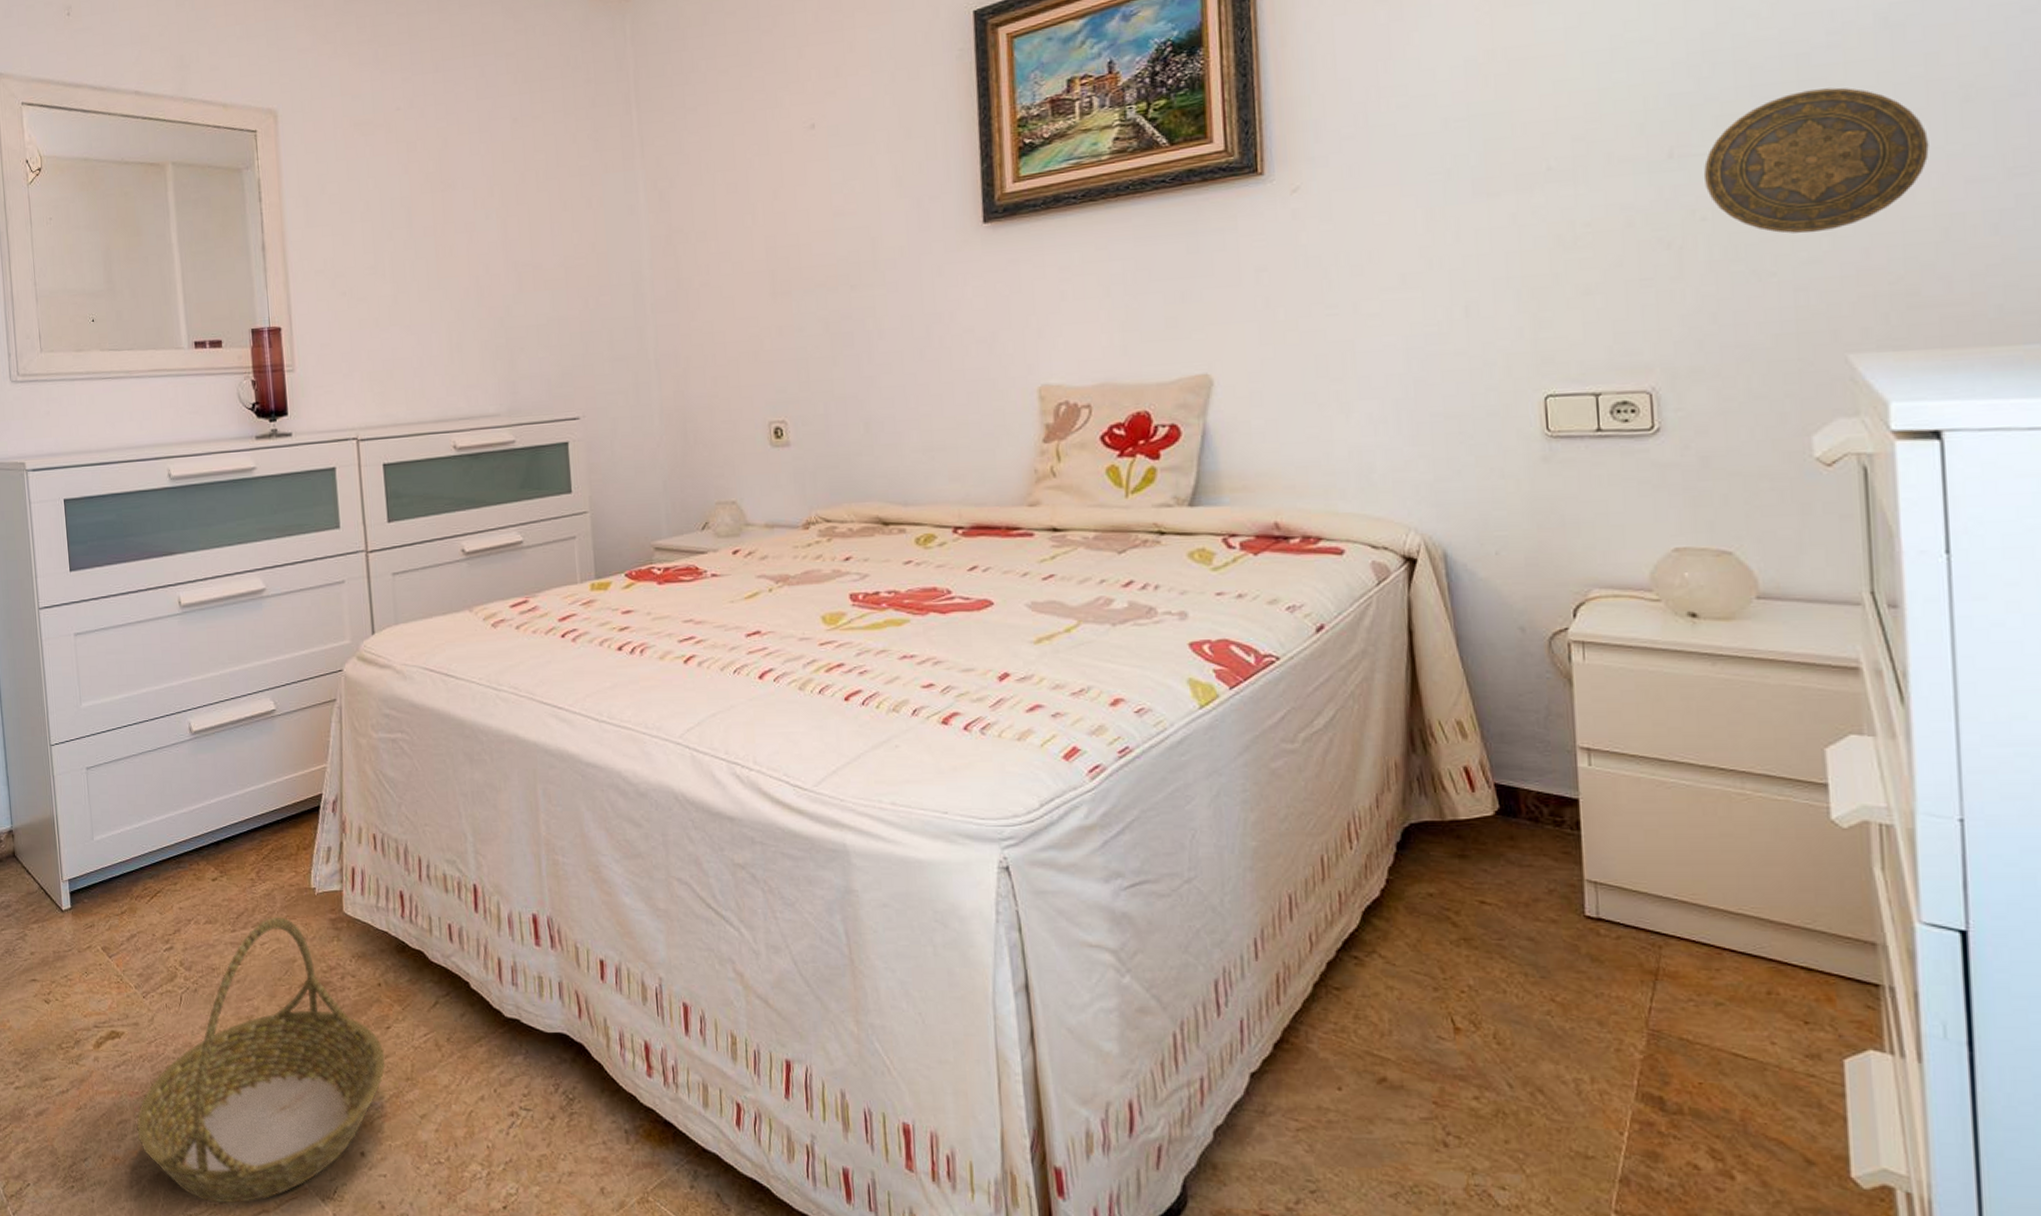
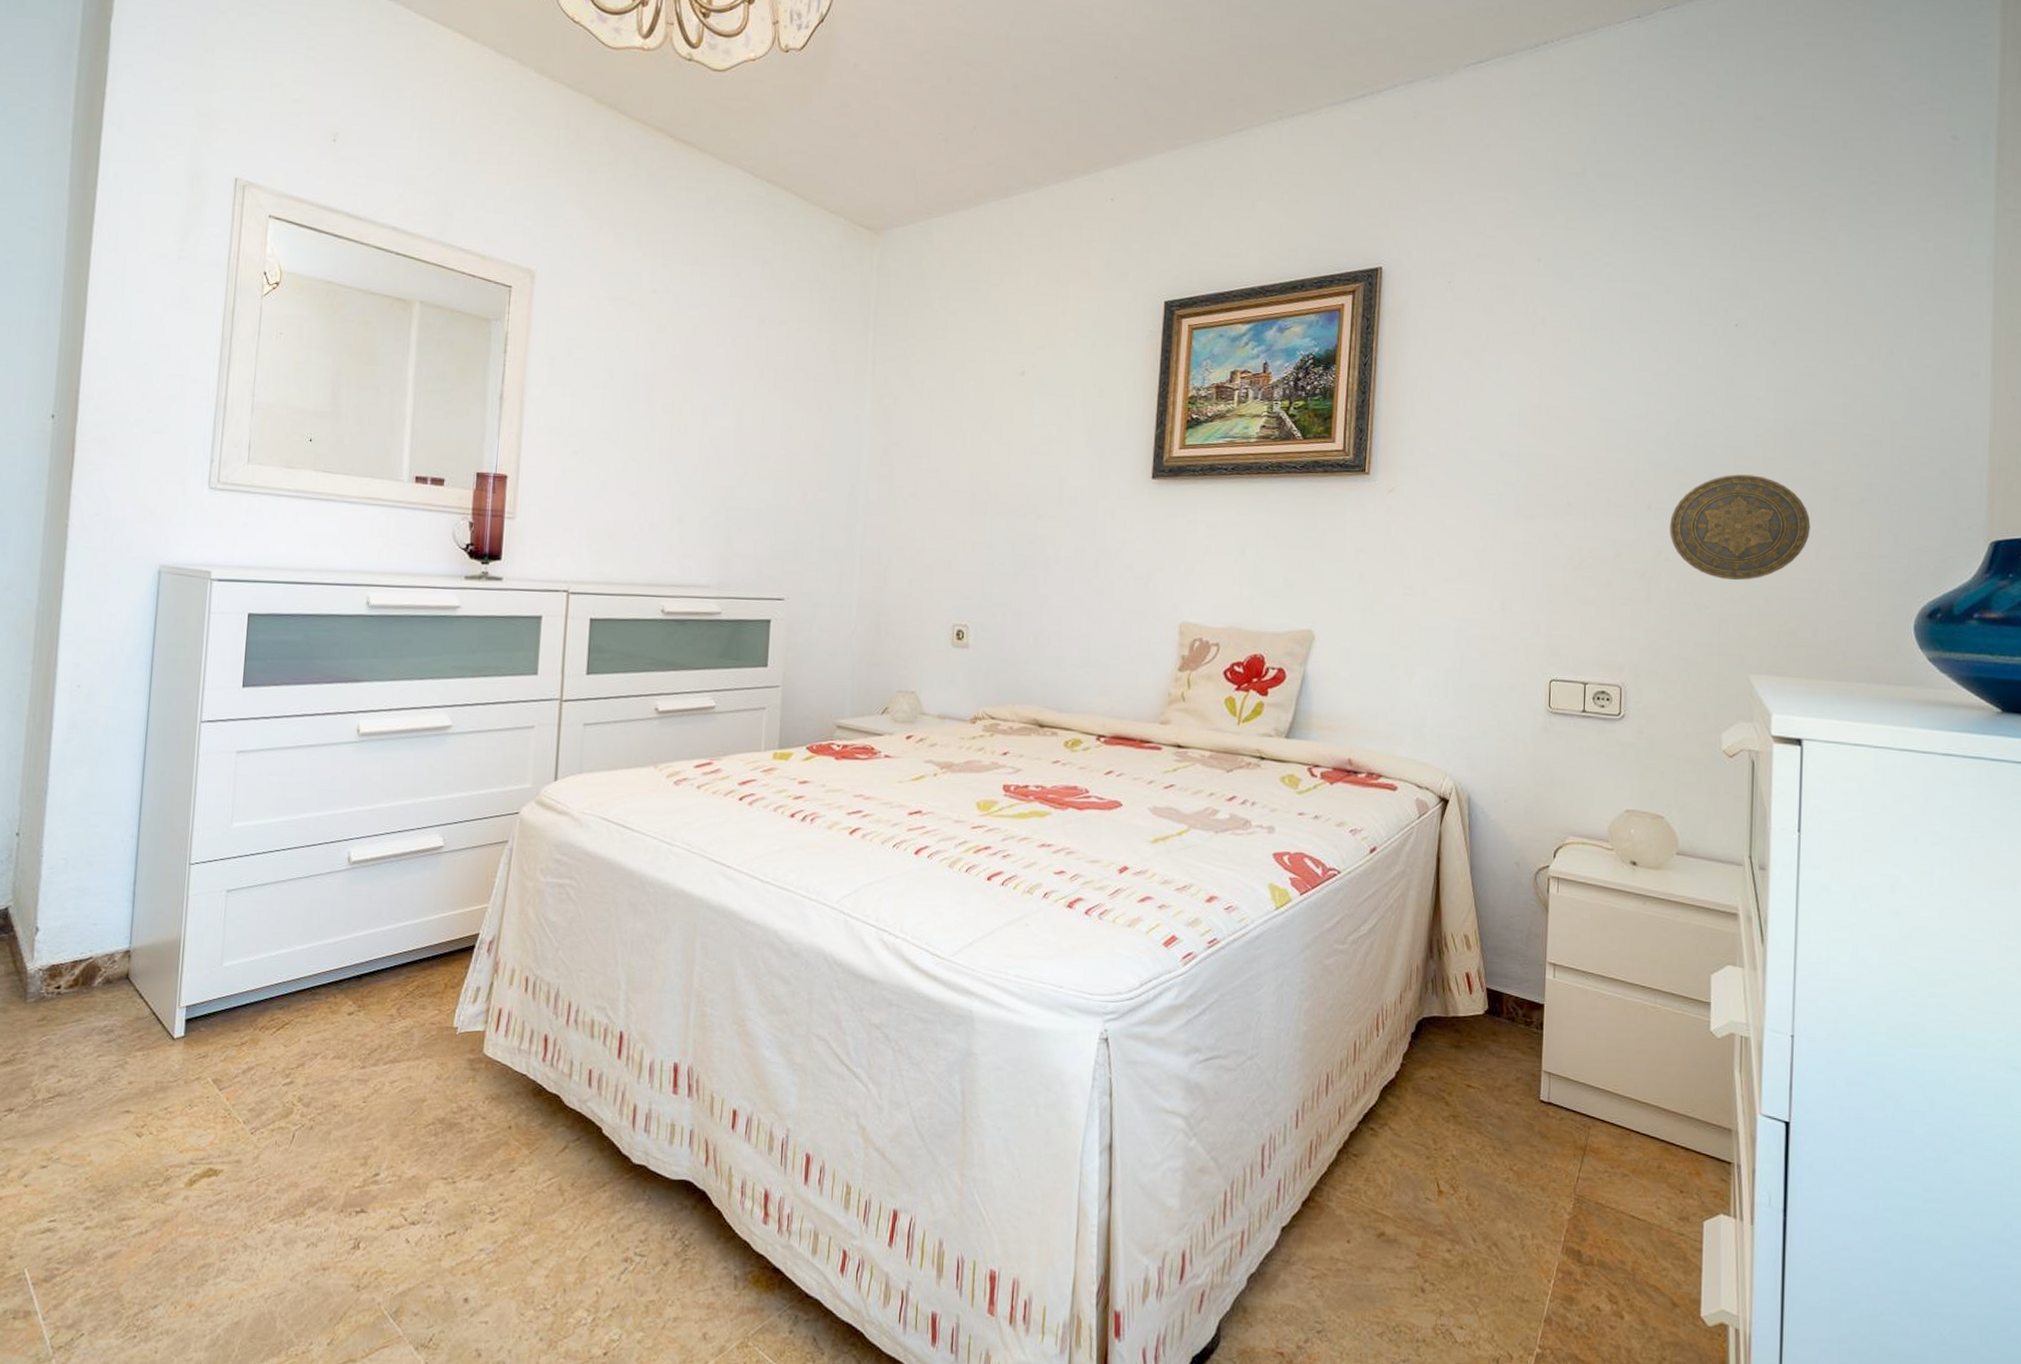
basket: present [136,917,385,1204] -> none [220,1054,505,1354]

